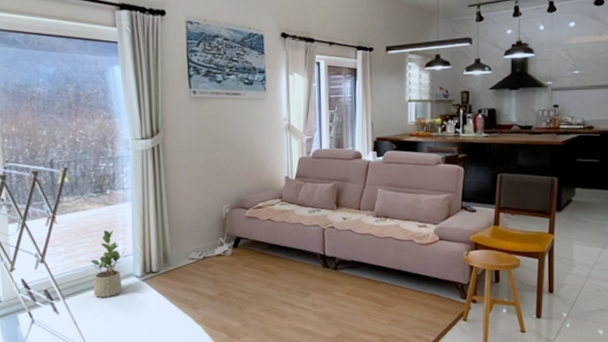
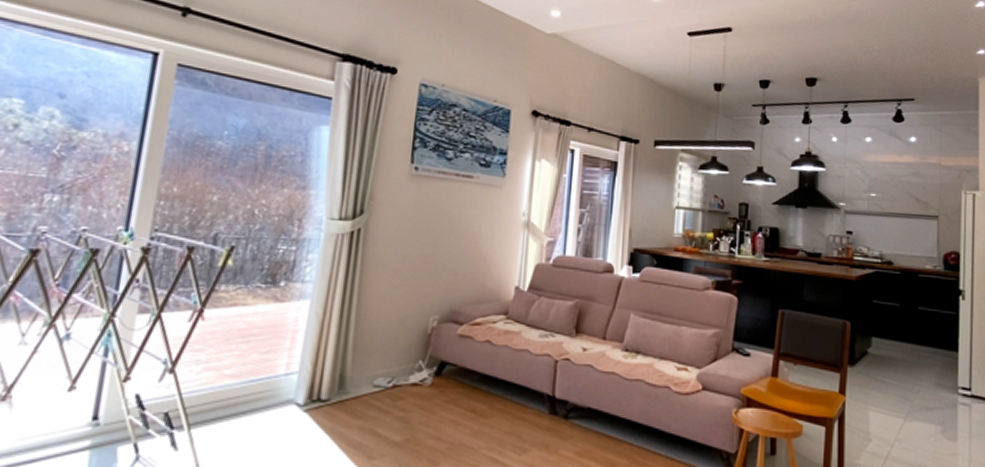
potted plant: present [91,230,124,297] -> none [233,336,287,431]

